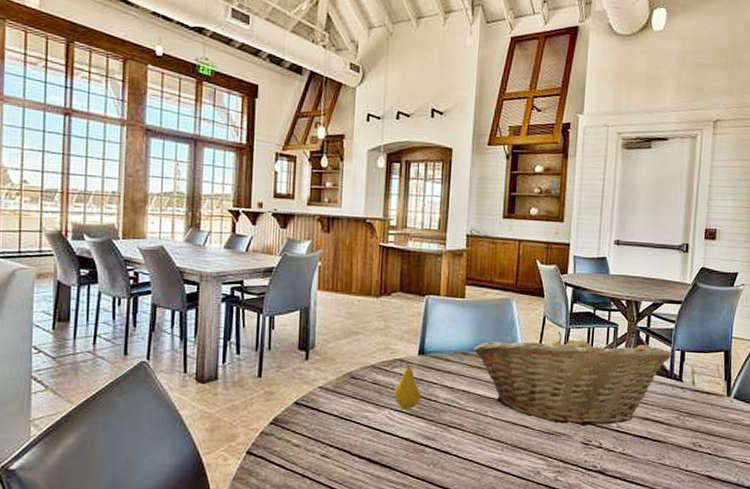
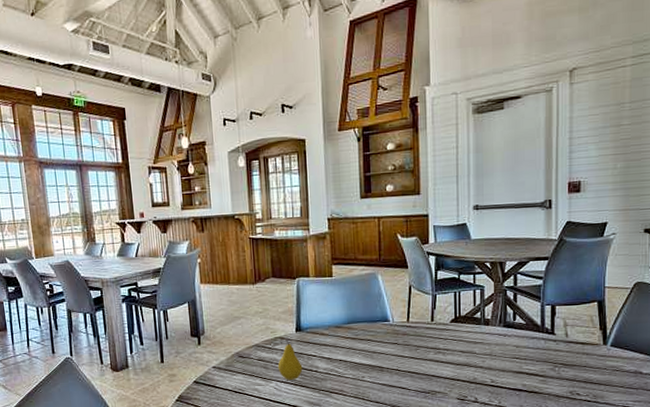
fruit basket: present [473,331,672,426] -> none [345,298,542,383]

